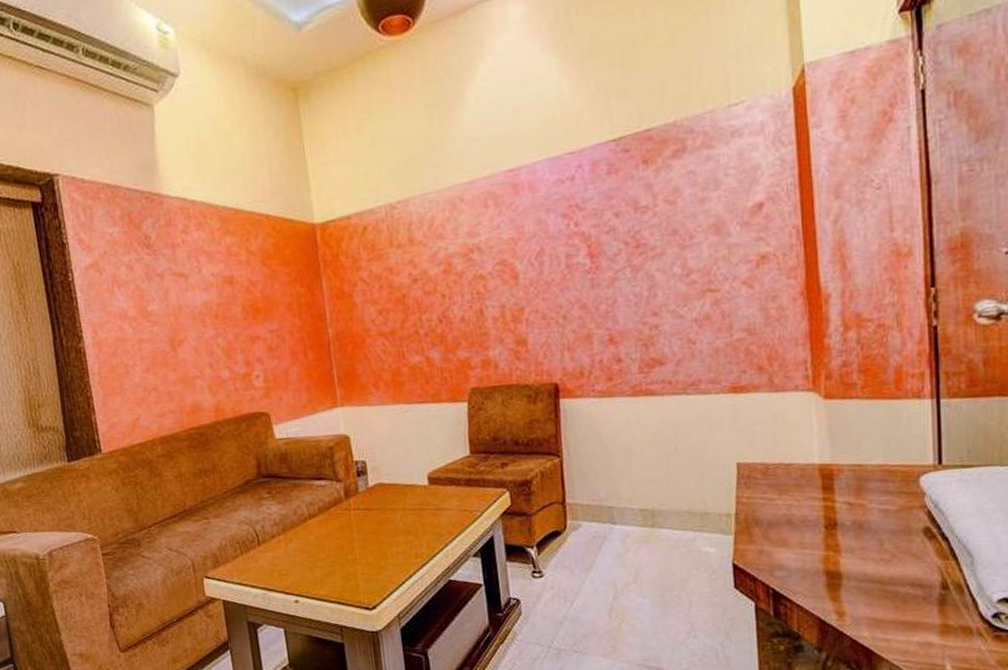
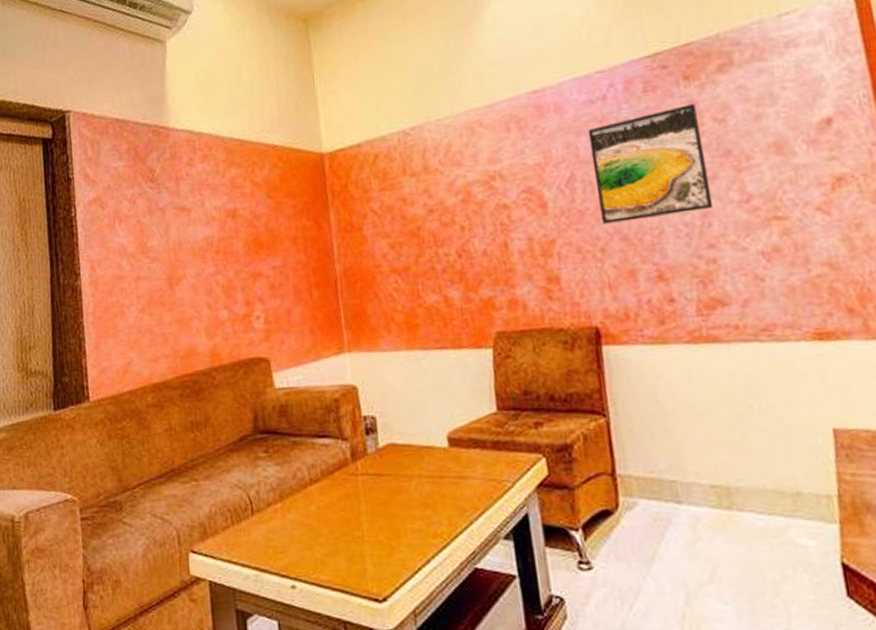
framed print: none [557,186,659,294] -> present [587,104,713,224]

